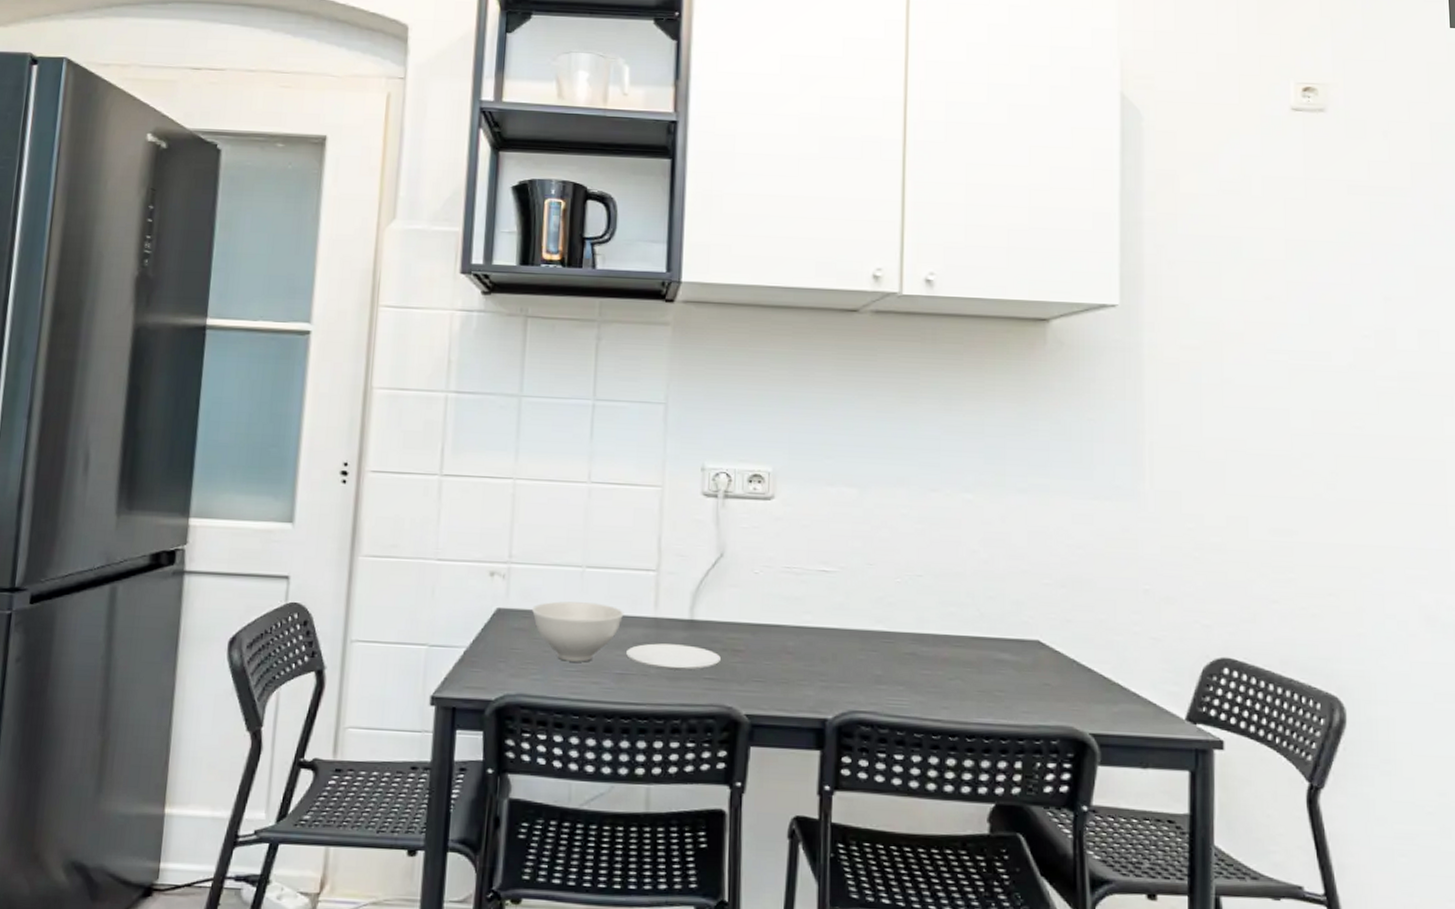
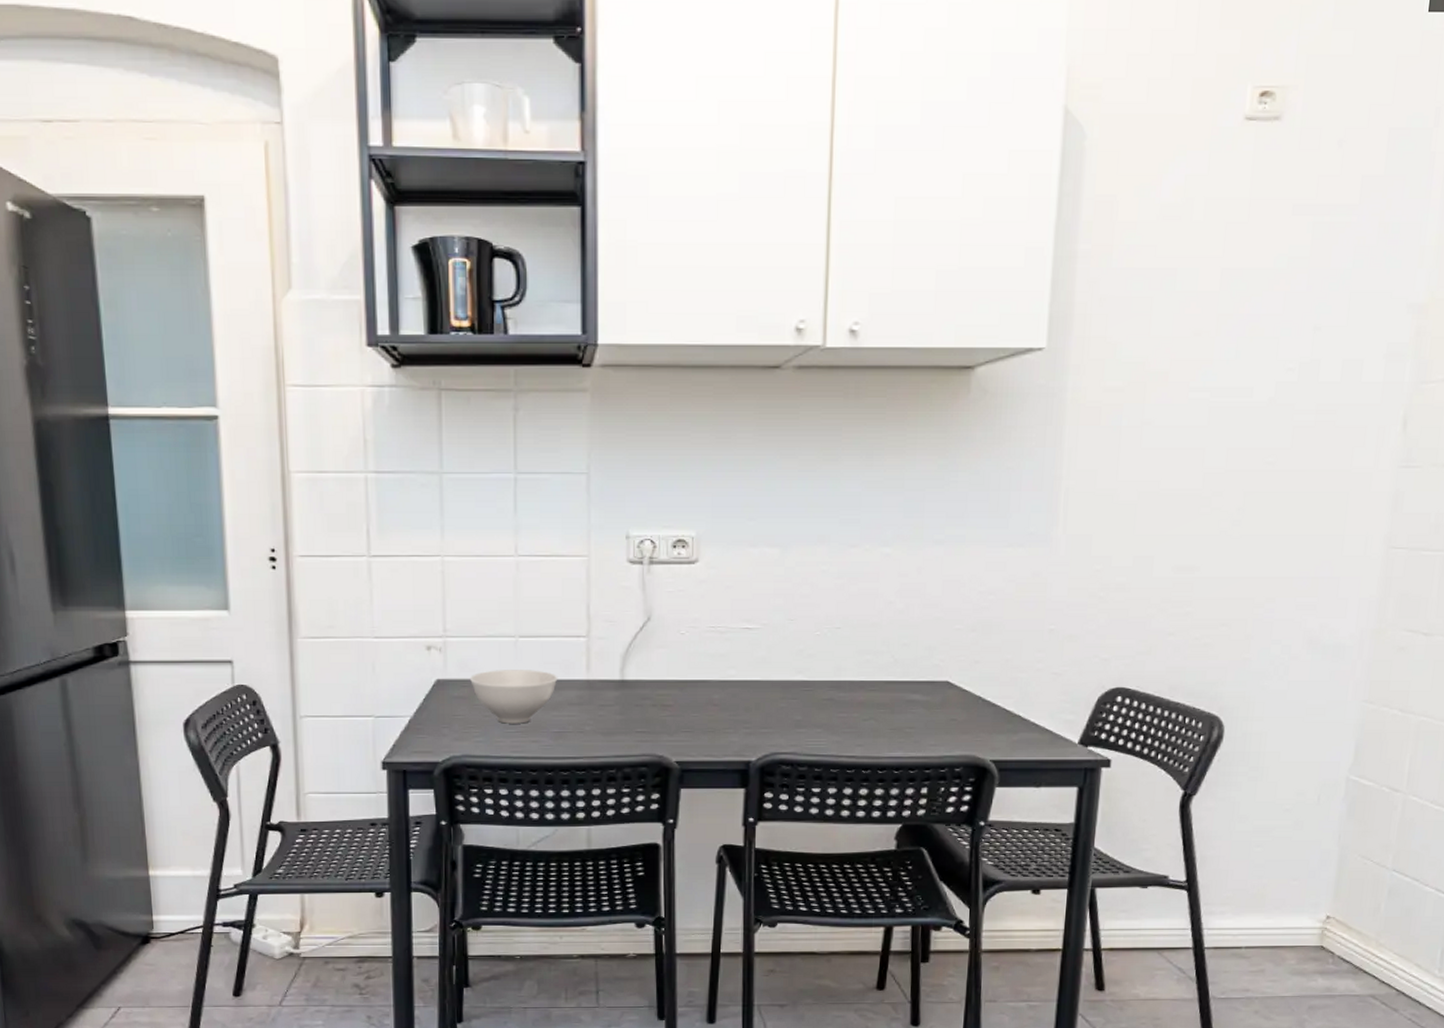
plate: present [626,643,721,671] -> none [562,703,651,726]

